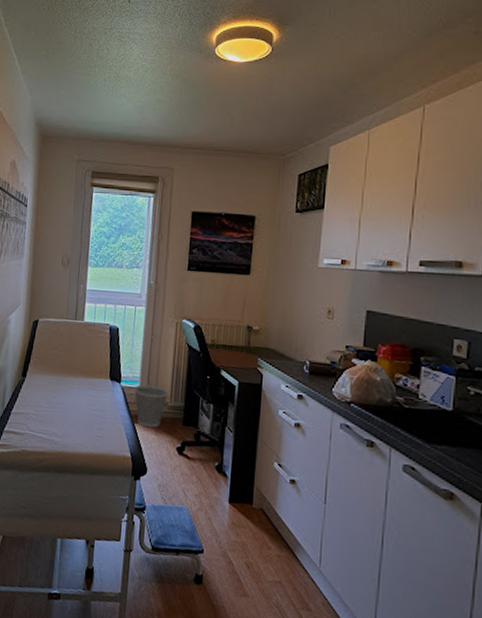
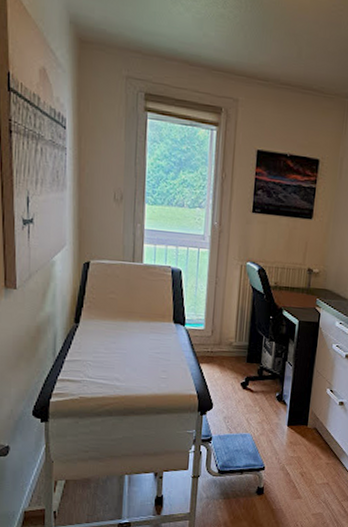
wastebasket: present [134,384,169,428] -> none [199,326,233,367]

